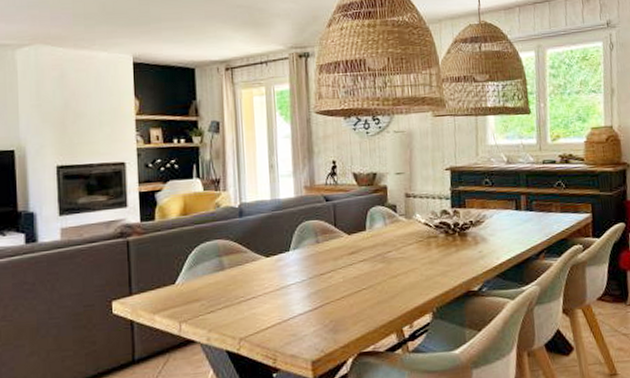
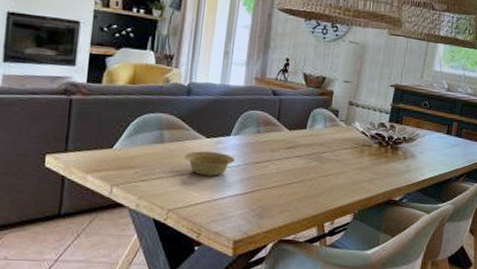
bowl: none [246,270,298,297] -> present [184,151,235,176]

